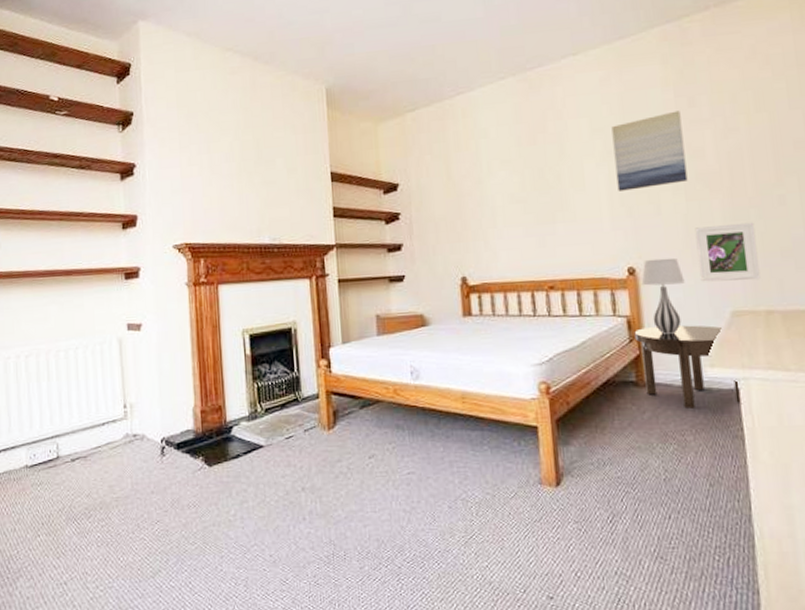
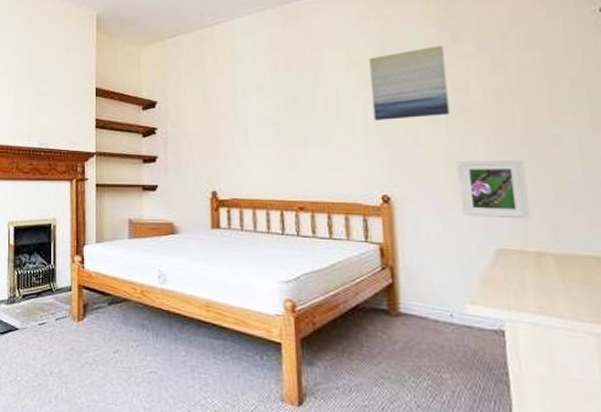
side table: present [634,325,743,410] -> none [387,257,508,348]
table lamp: present [641,257,685,335] -> none [396,189,444,267]

